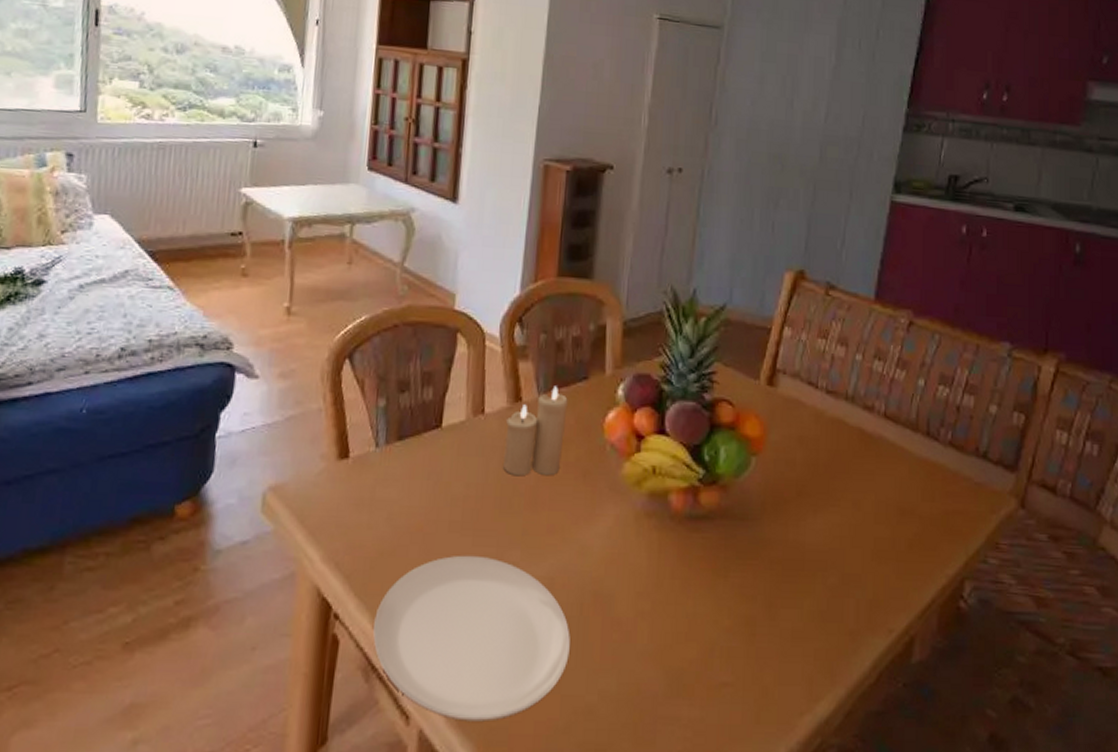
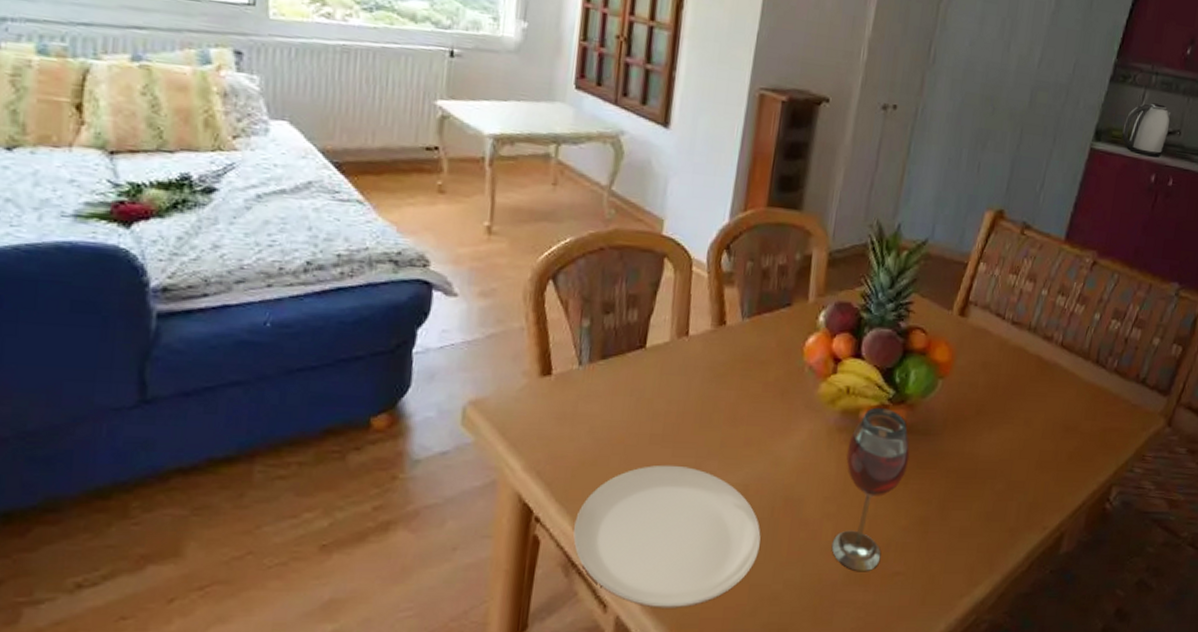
candle: present [503,386,568,477] -> none [705,311,771,394]
wineglass: none [648,489,727,682] -> present [831,407,910,572]
kettle: none [923,151,975,207] -> present [1122,103,1172,157]

